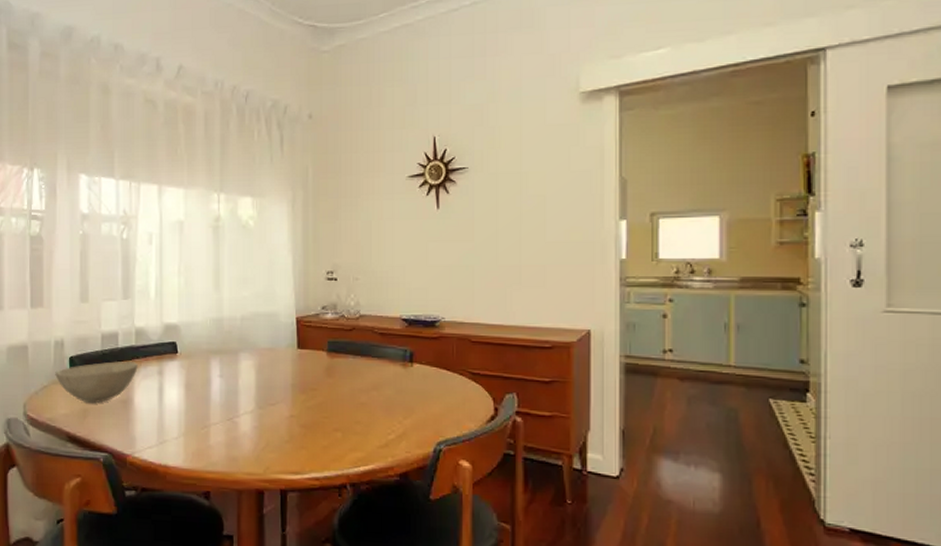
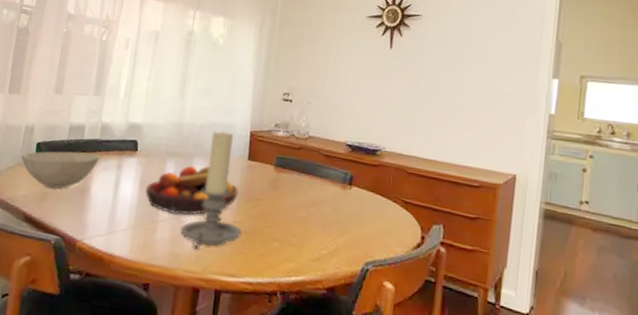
fruit bowl: none [191,361,293,415] -> present [145,165,239,216]
candle holder: none [235,320,301,450] -> present [180,130,242,250]

